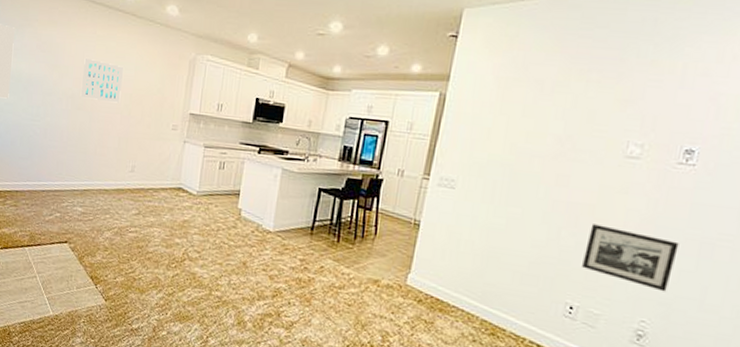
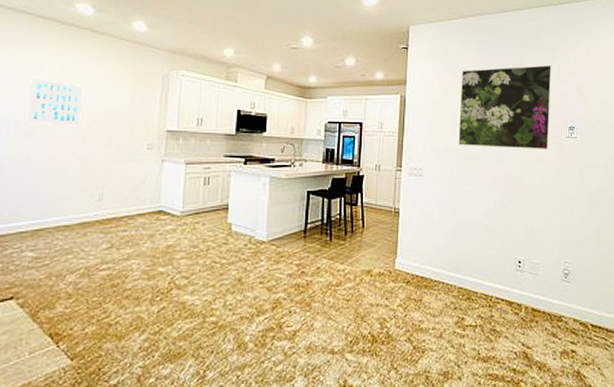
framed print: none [508,62,673,176] -> present [458,65,552,149]
picture frame: present [582,224,679,292] -> none [521,191,578,236]

